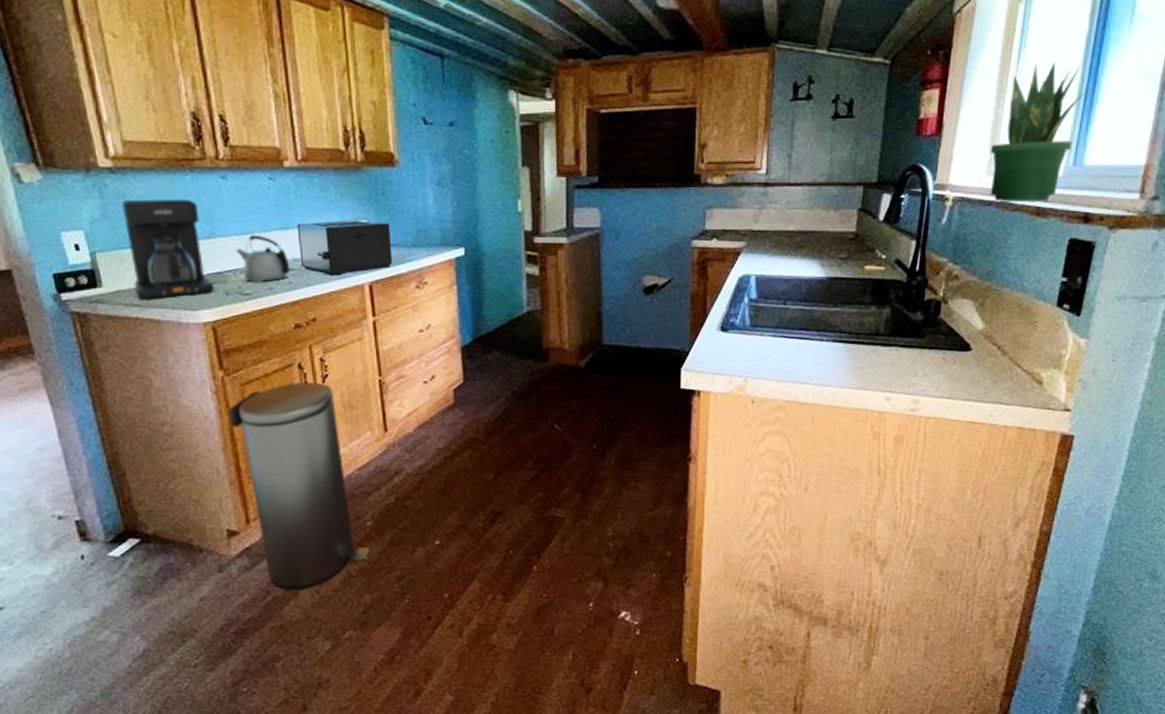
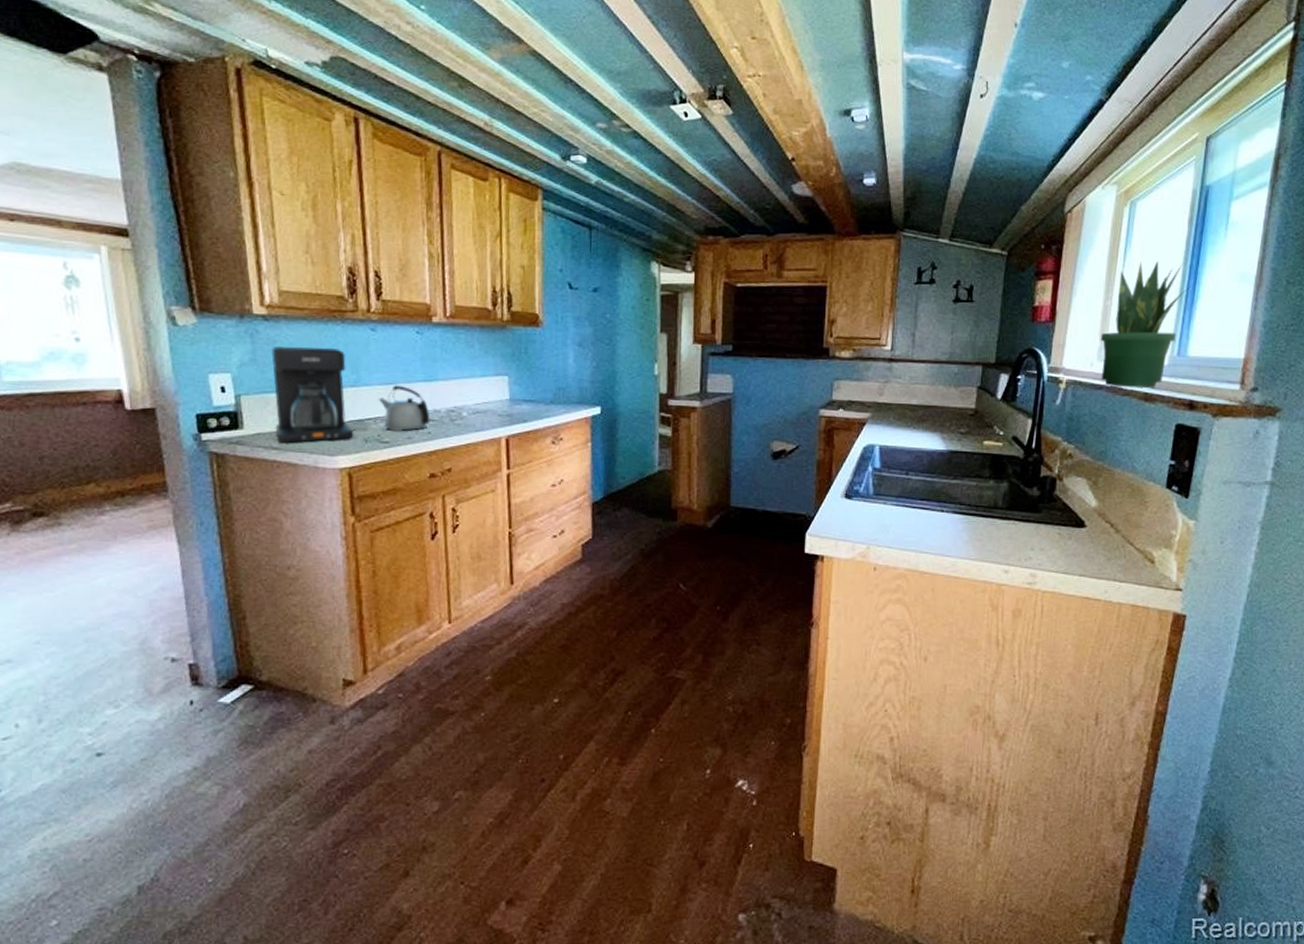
pedal bin: present [228,382,370,590] -> none [356,532,487,745]
toaster: present [297,220,393,275] -> none [440,375,531,428]

